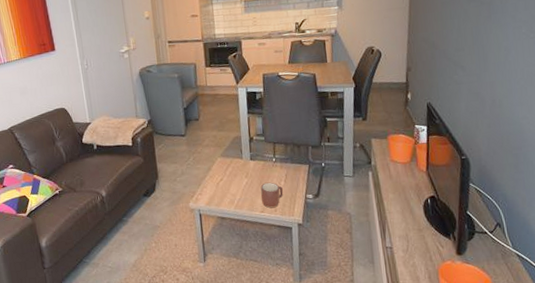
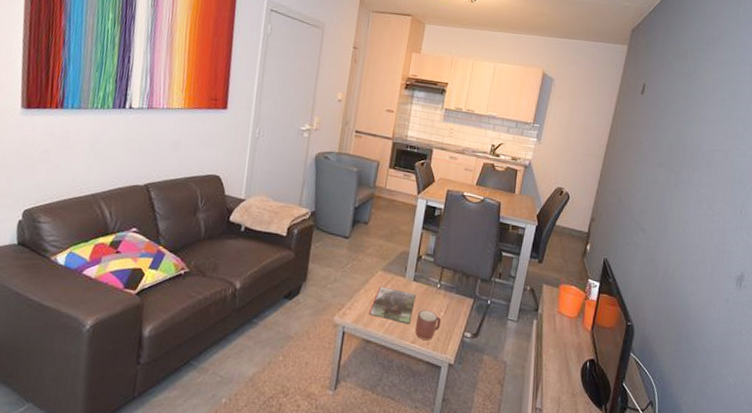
magazine: none [218,170,256,198] -> present [369,286,416,325]

